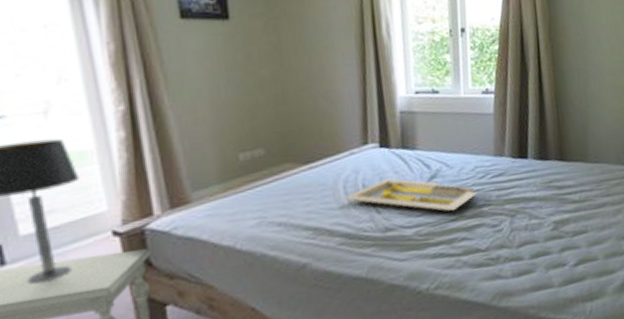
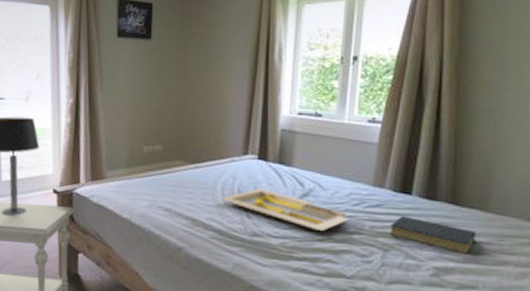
hardback book: none [513,179,582,205] -> present [389,215,476,255]

